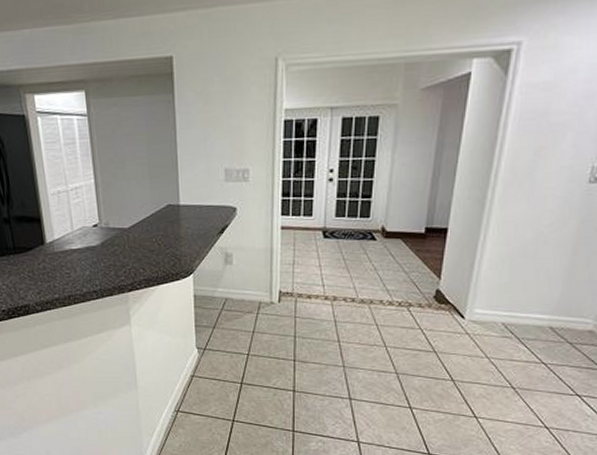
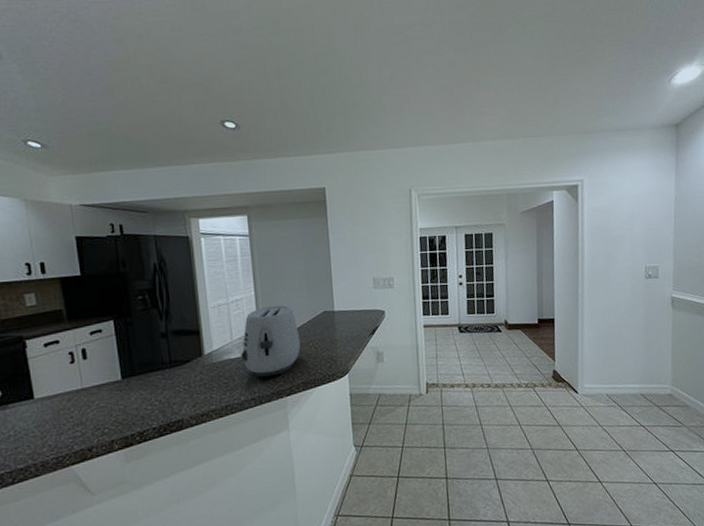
toaster: none [82,195,143,270] -> present [241,305,301,378]

